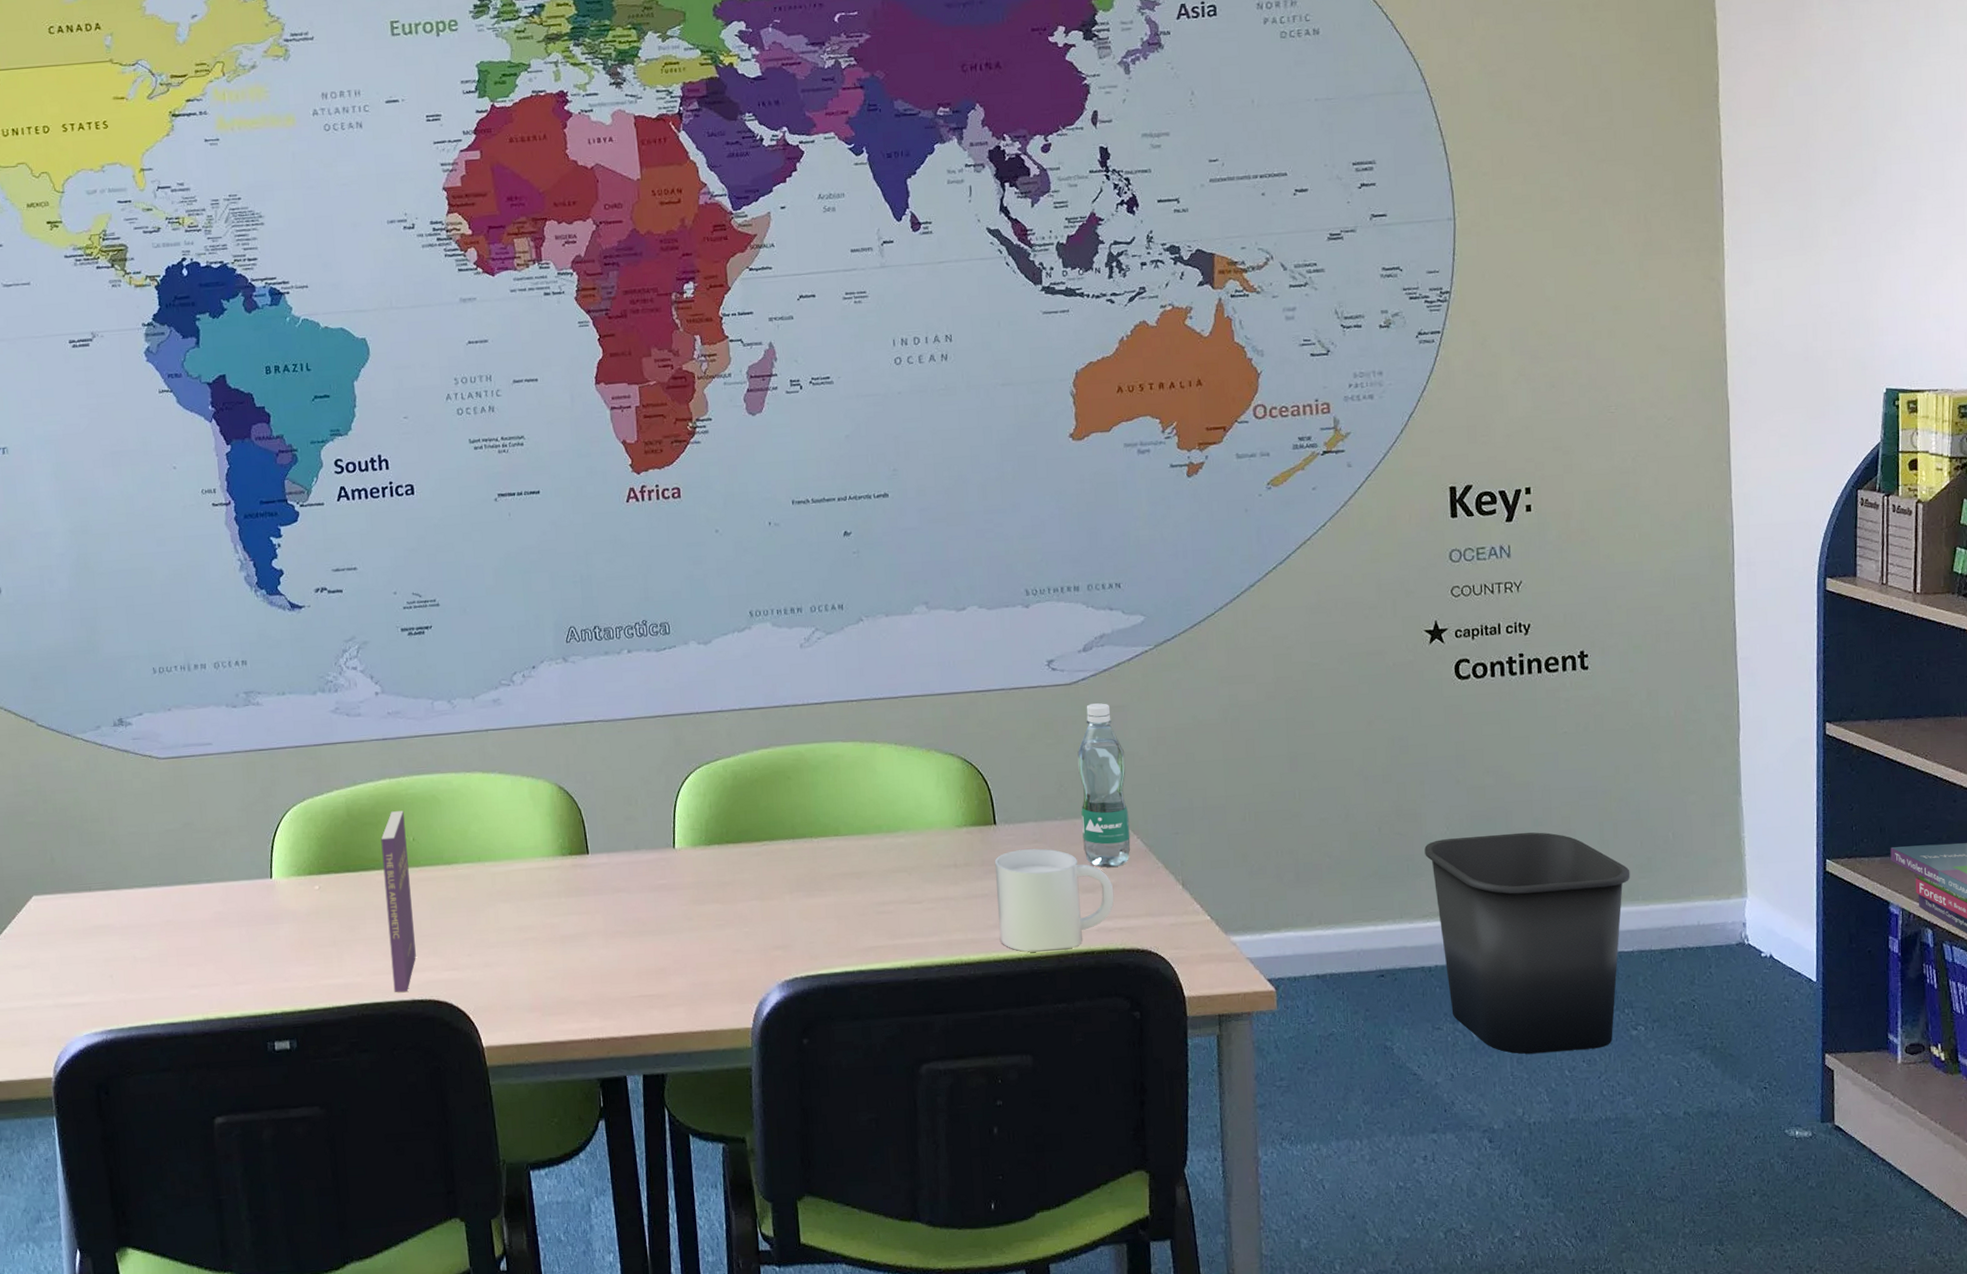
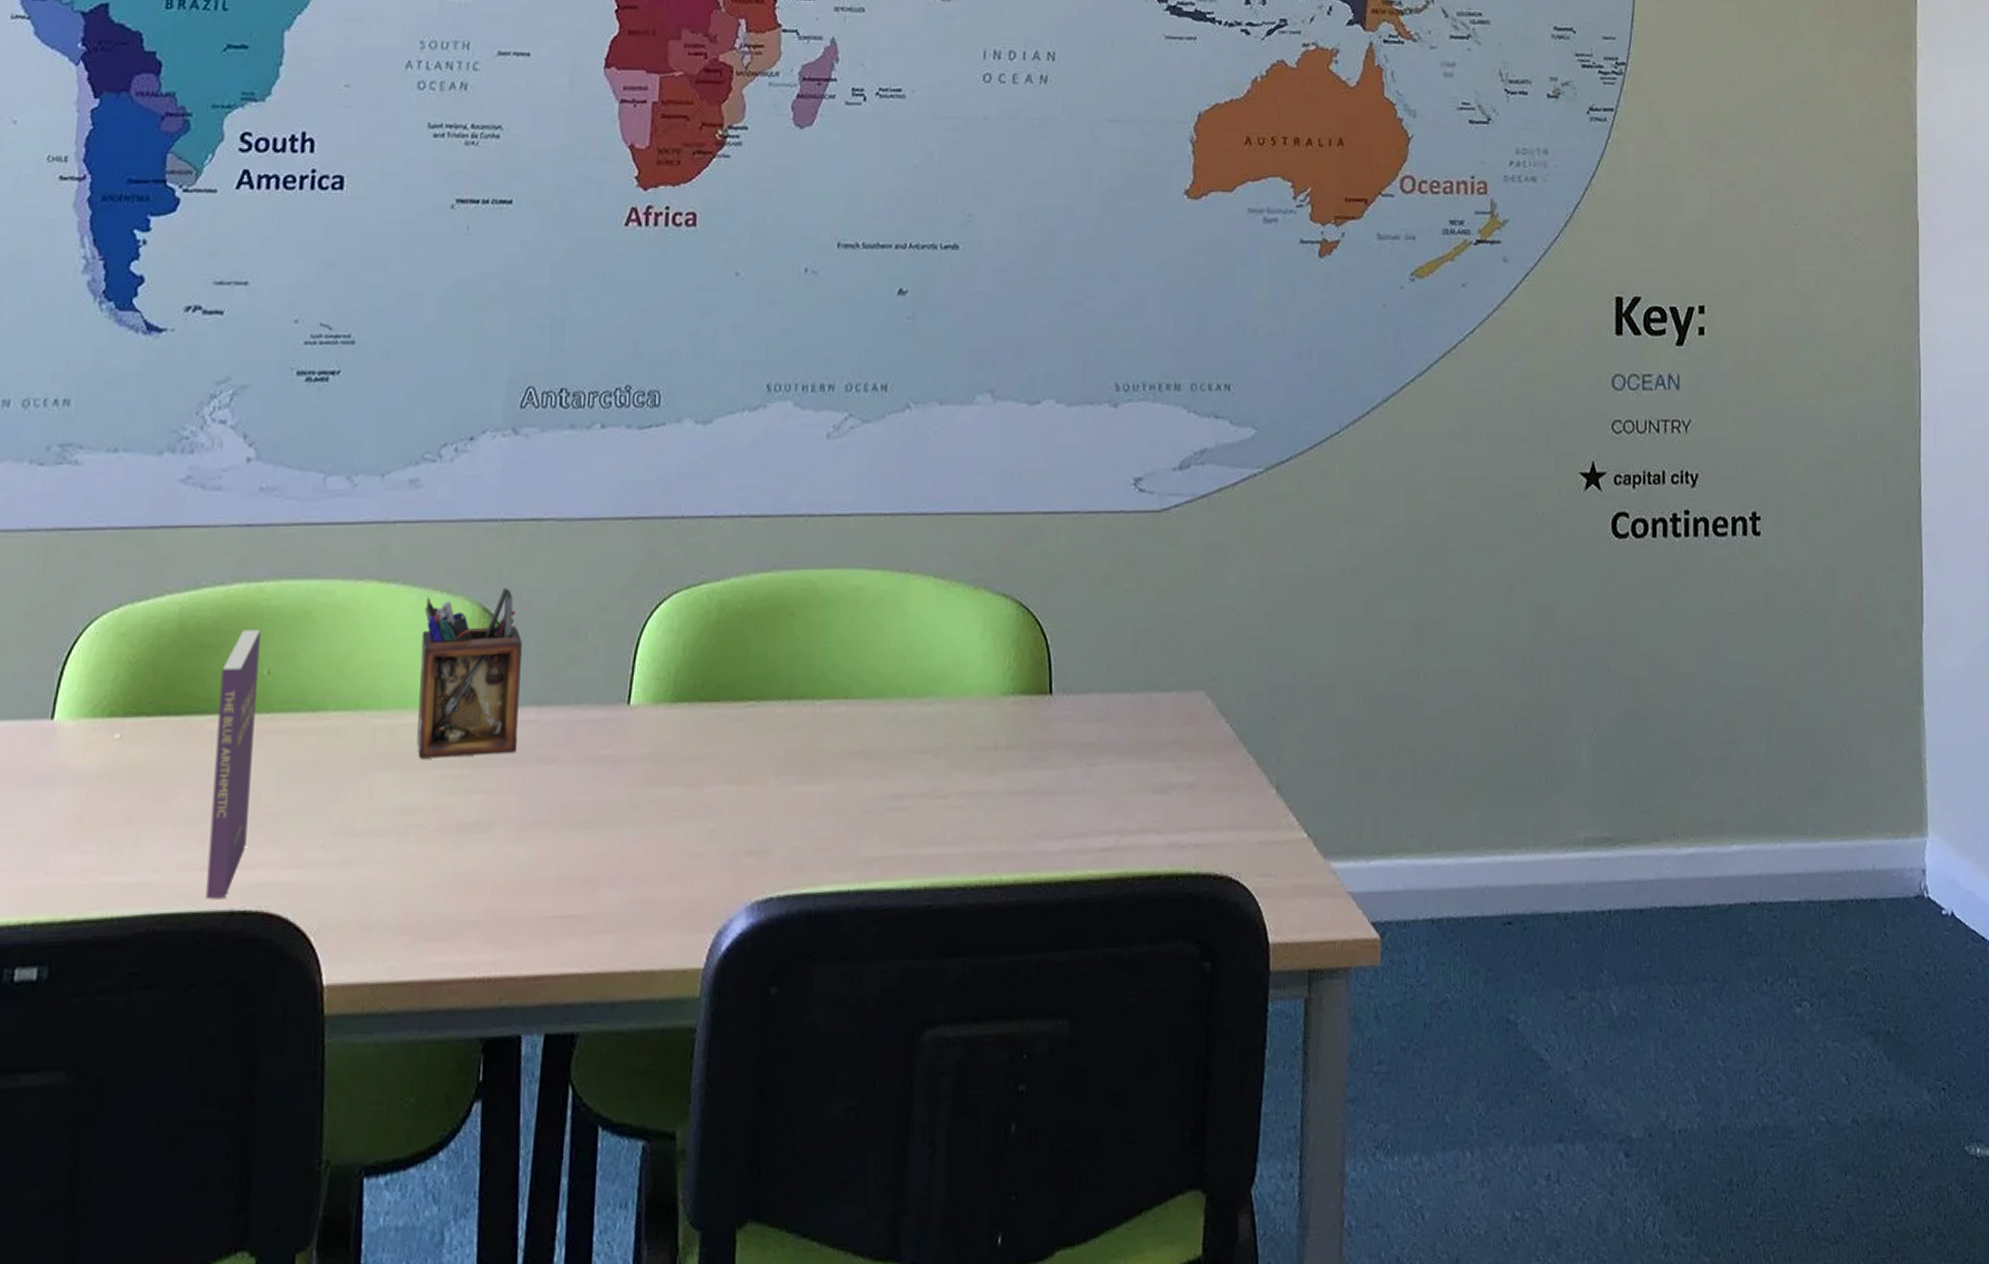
desk organizer: none [517,771,596,893] -> present [417,587,522,759]
mug: present [995,848,1115,954] -> none [1042,730,1192,876]
bottle: present [1077,703,1131,868] -> none [1158,539,1219,760]
waste bin: present [1424,832,1630,1054] -> none [1567,739,1799,1036]

